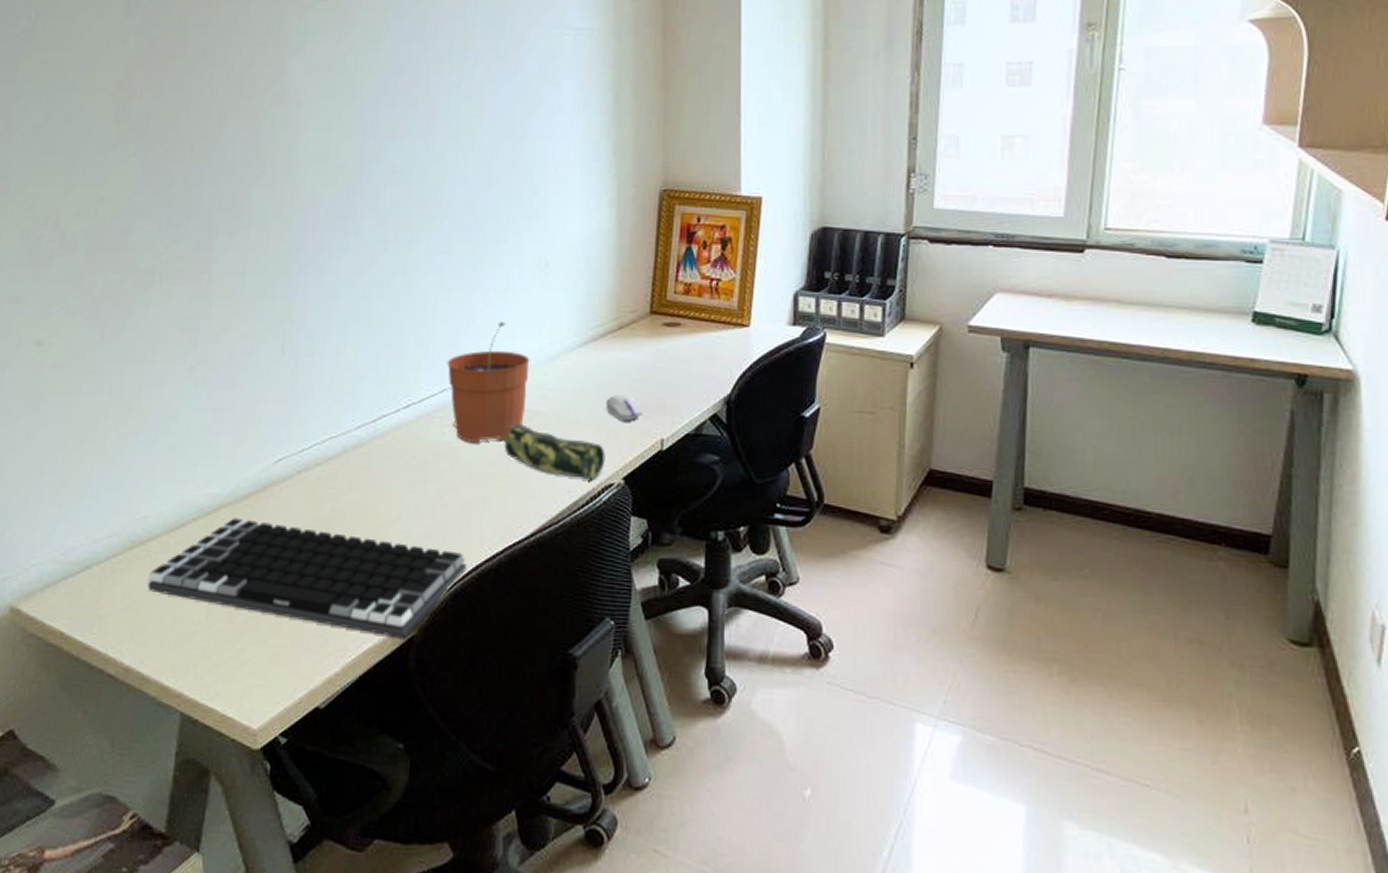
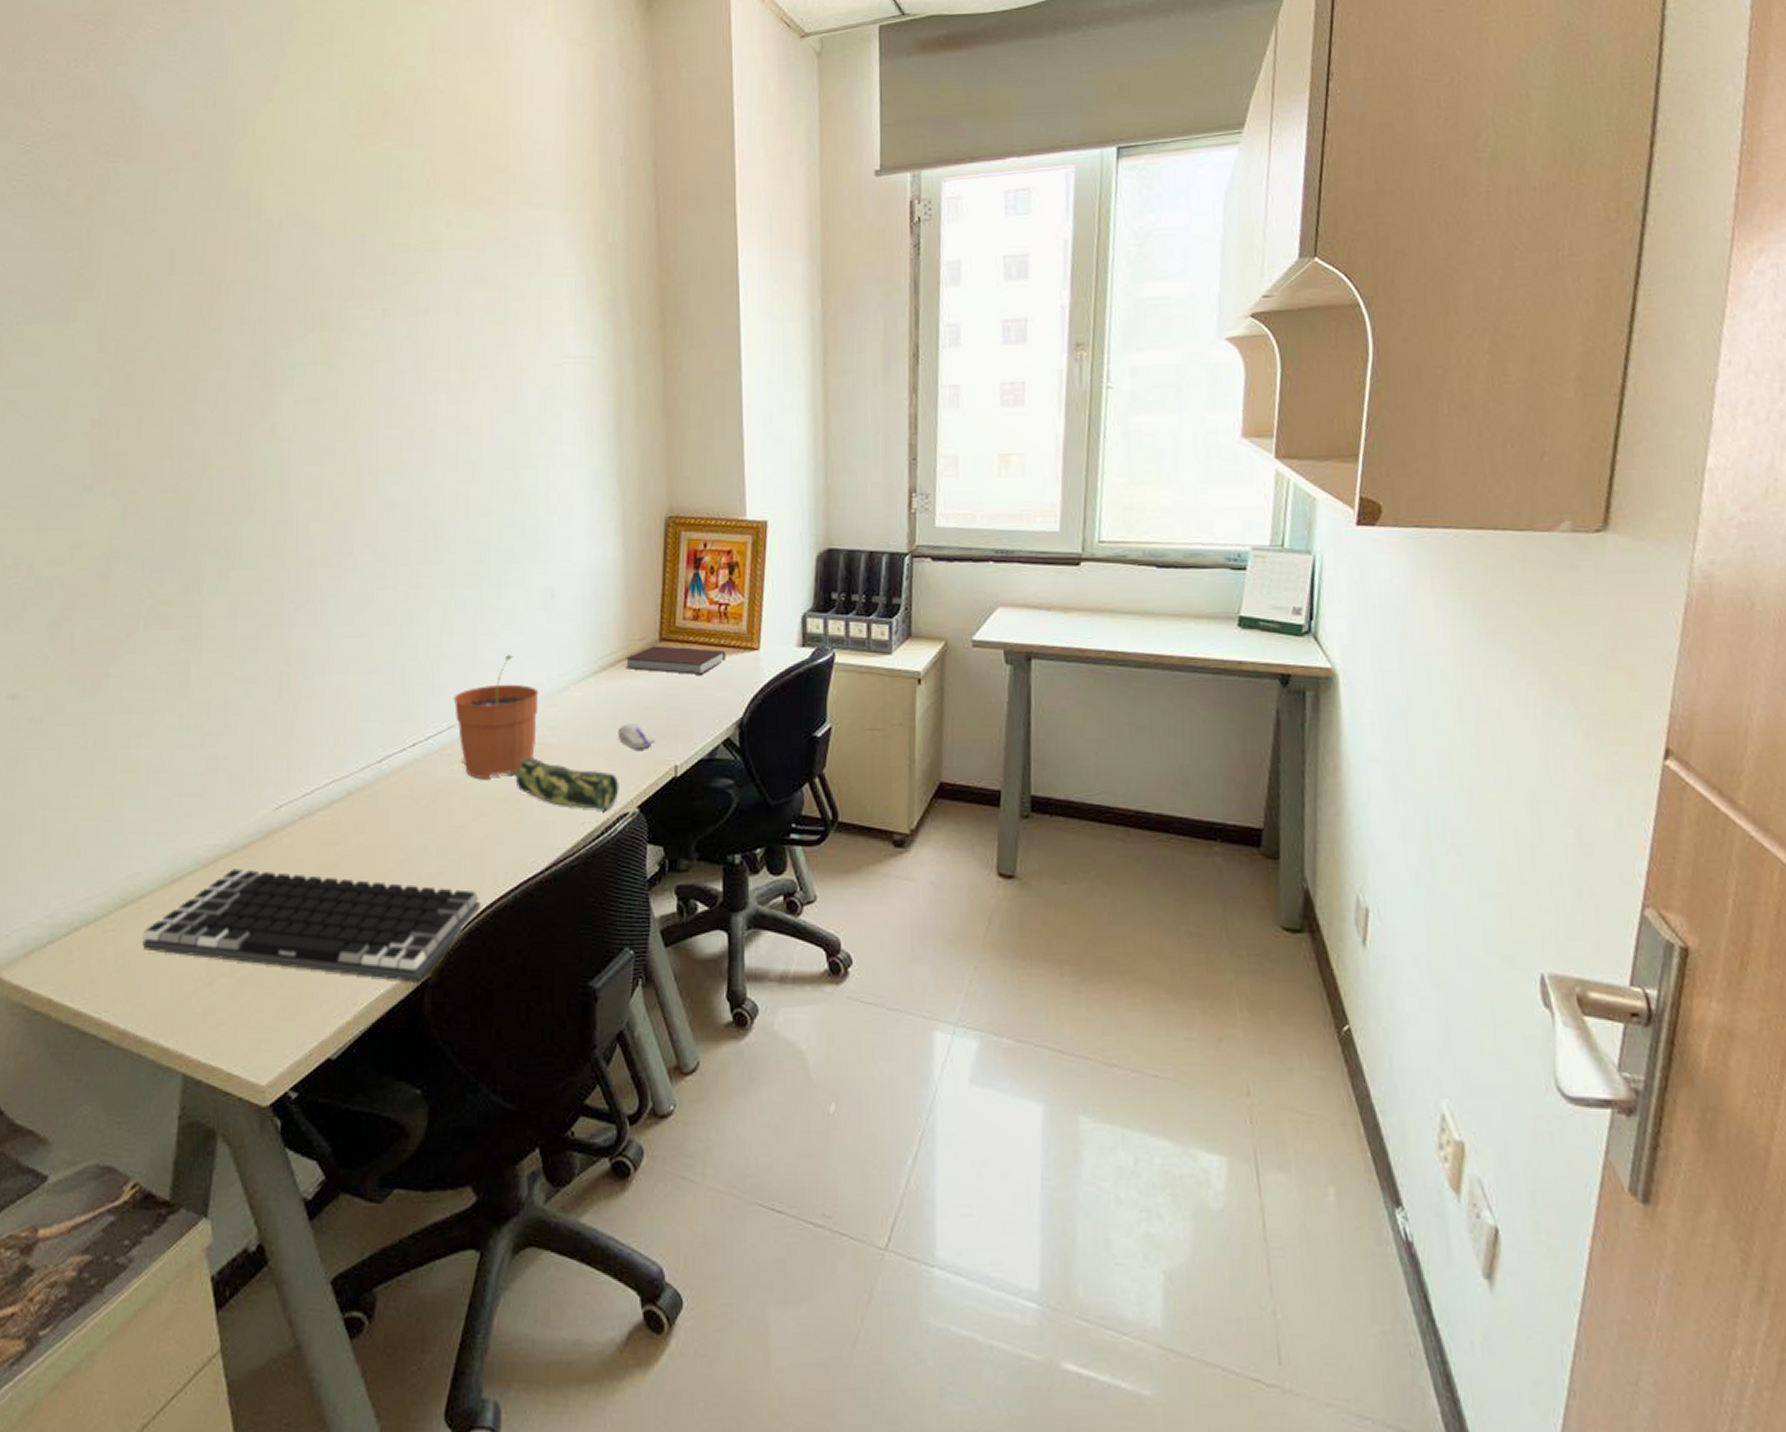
notebook: none [616,319,716,349] -> present [626,646,726,675]

